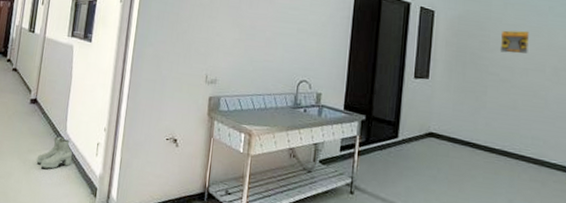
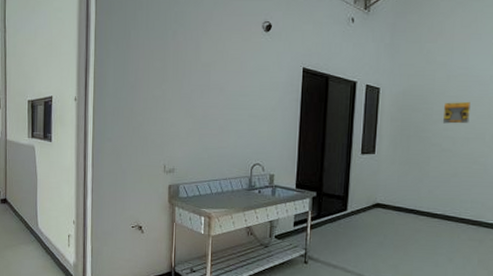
boots: present [36,136,73,169] -> none [14,231,47,261]

